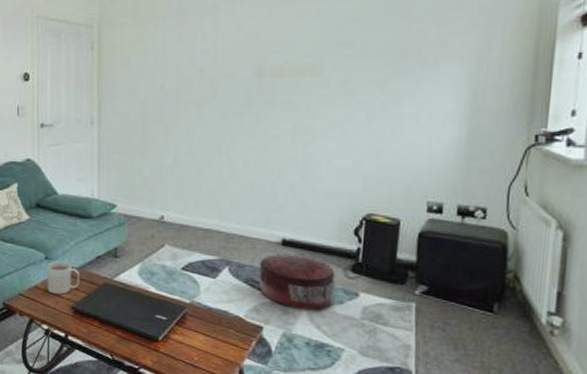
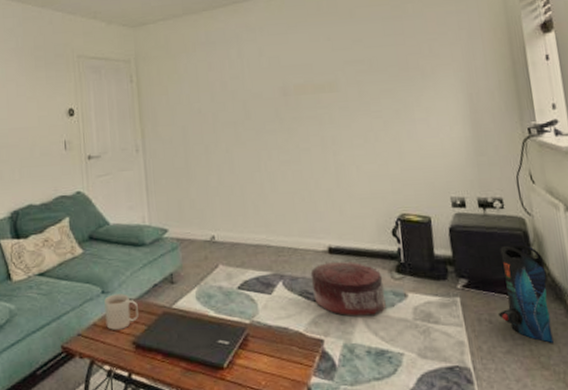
pouch: none [453,258,519,359] -> present [497,245,554,344]

